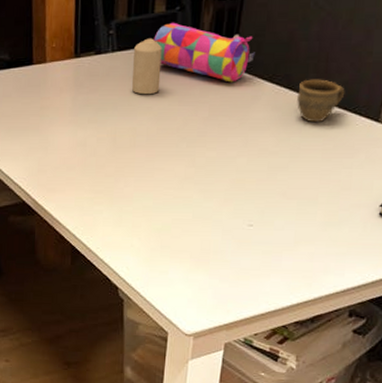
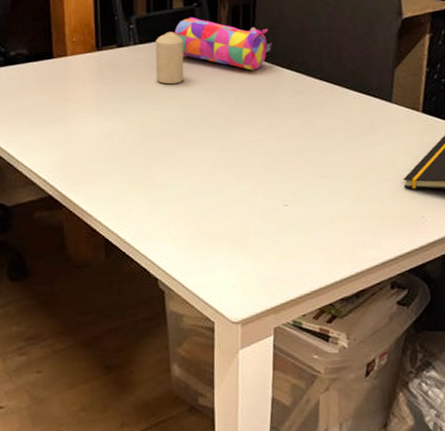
cup: present [297,79,345,123] -> none [315,66,358,105]

